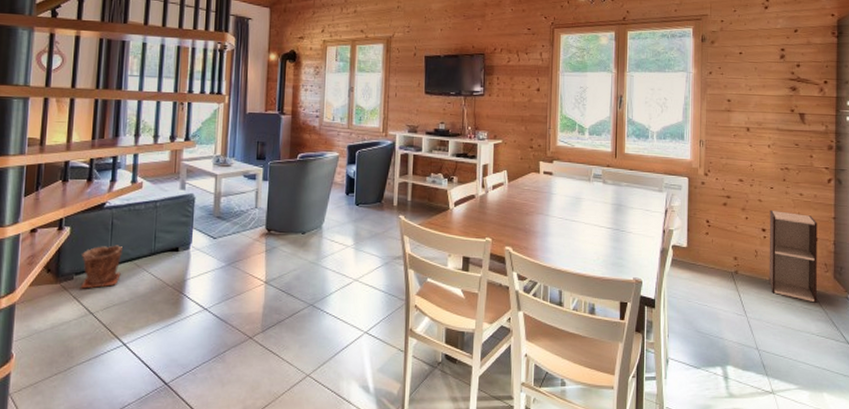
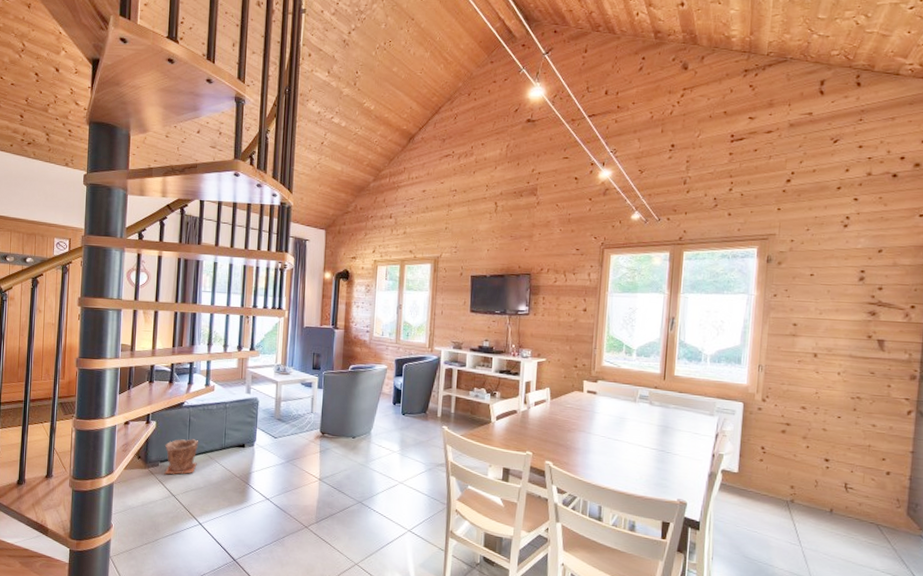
shelf unit: present [769,209,817,303] -> none [829,439,891,539]

